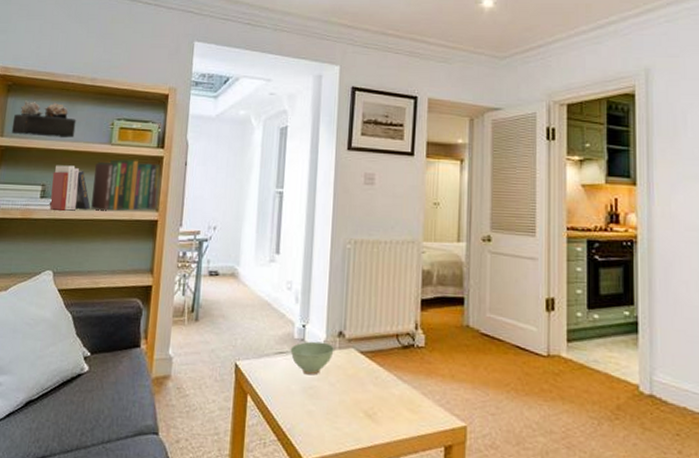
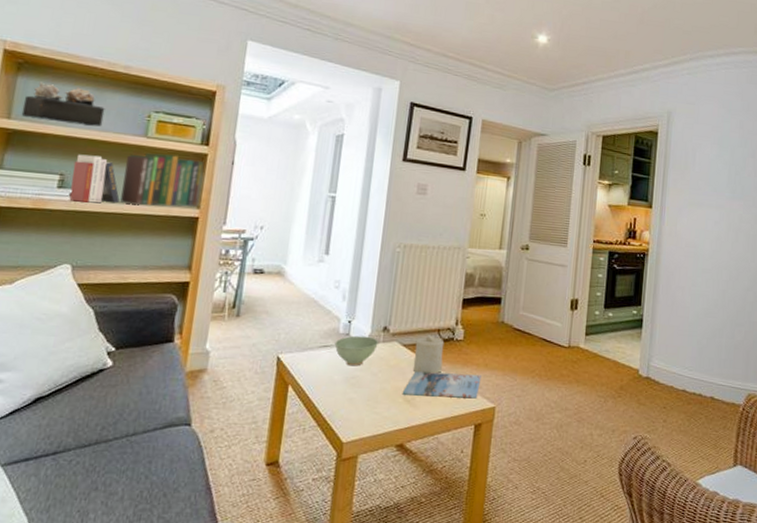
magazine: none [363,382,448,416] -> present [403,371,481,399]
candle: none [372,341,405,386] -> present [413,335,445,374]

